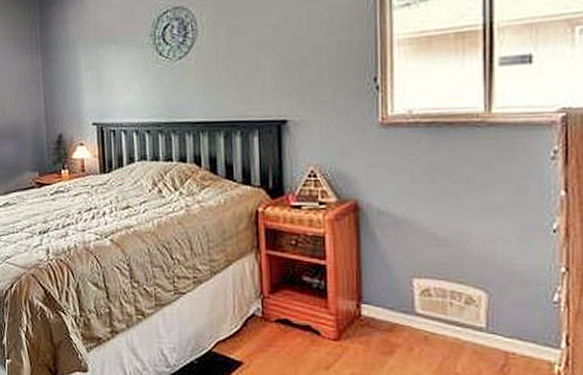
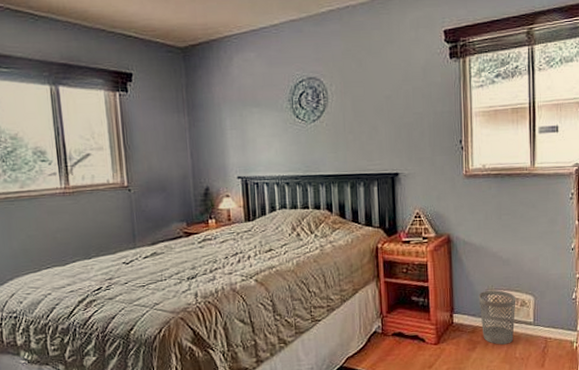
wastebasket: none [399,277,458,353] -> present [478,290,516,345]

